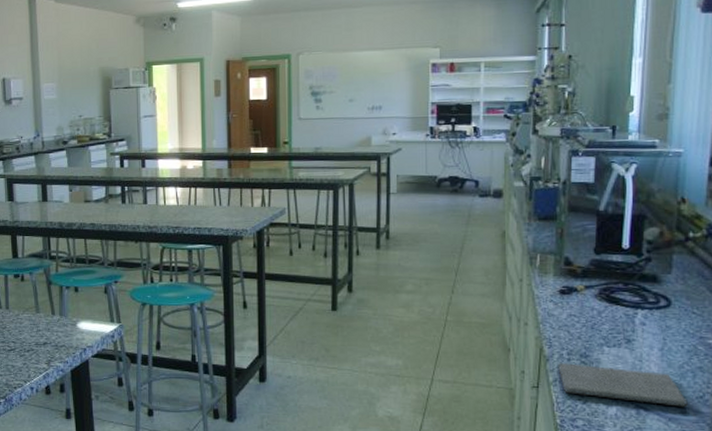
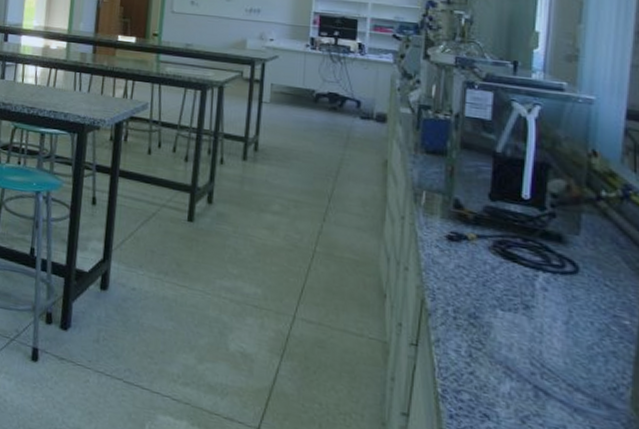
notepad: present [558,363,688,407] -> none [442,320,598,398]

